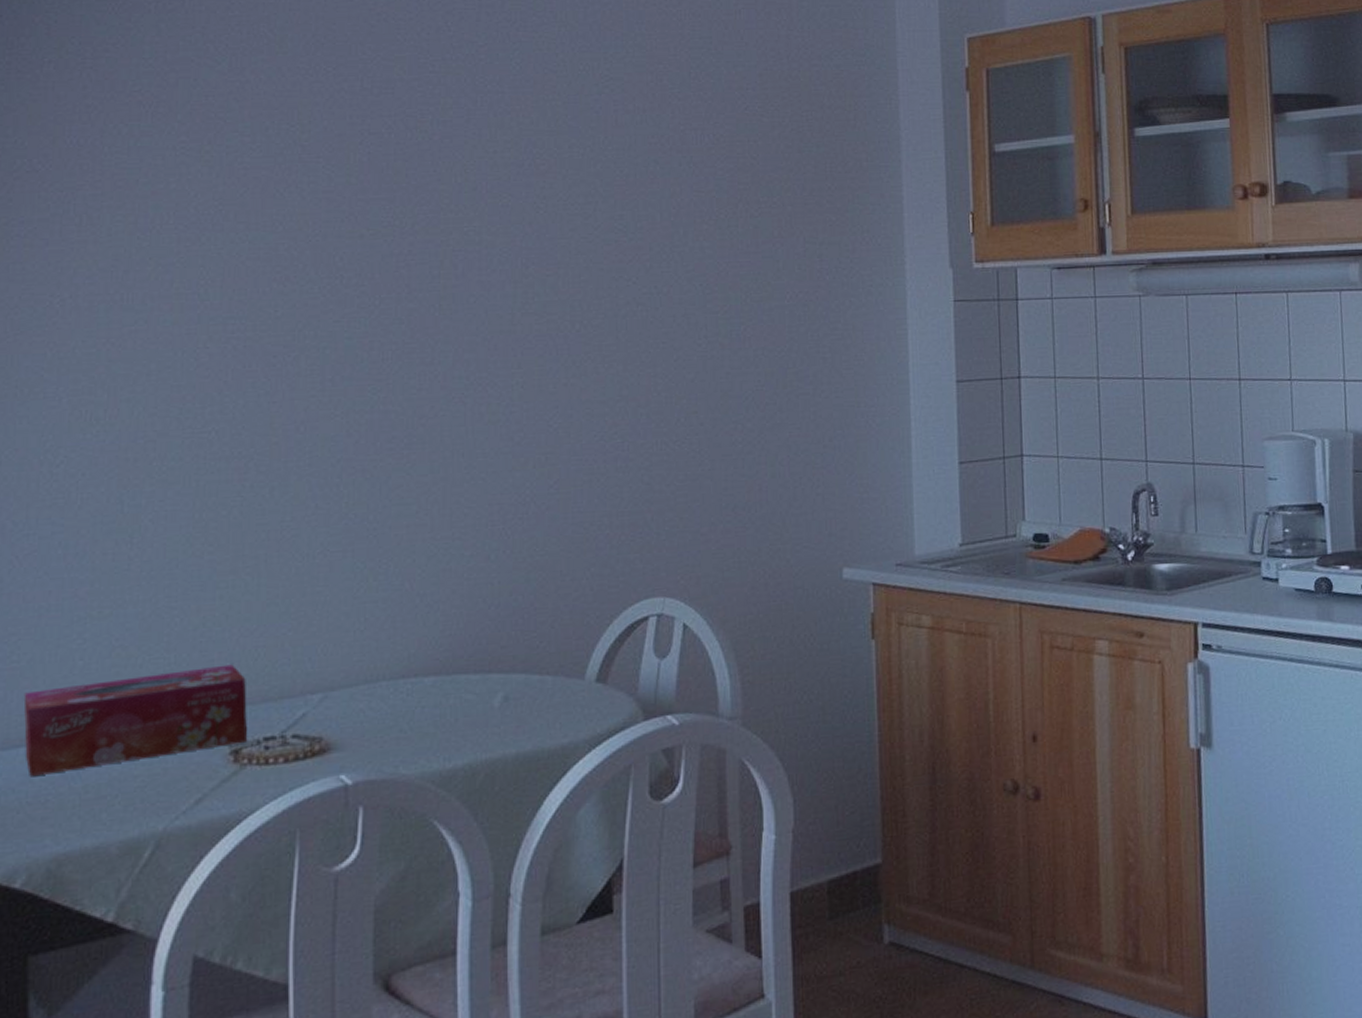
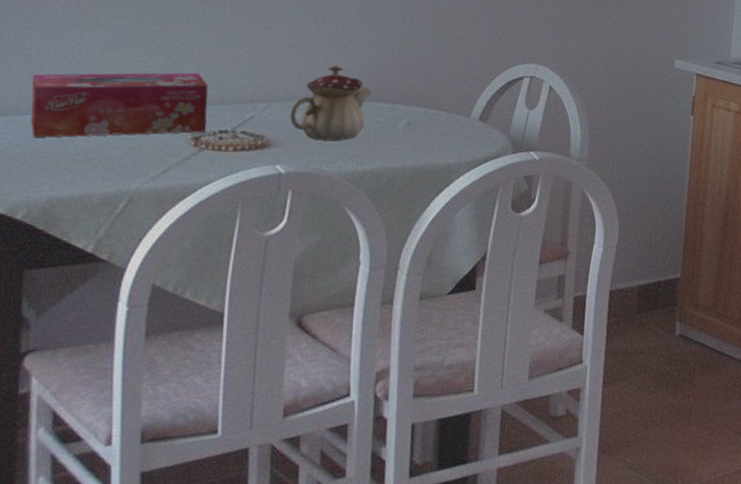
teapot: none [353,631,455,734] -> present [290,65,372,141]

